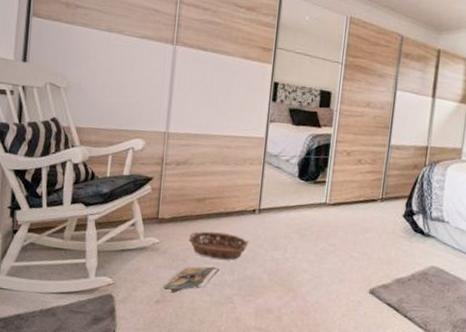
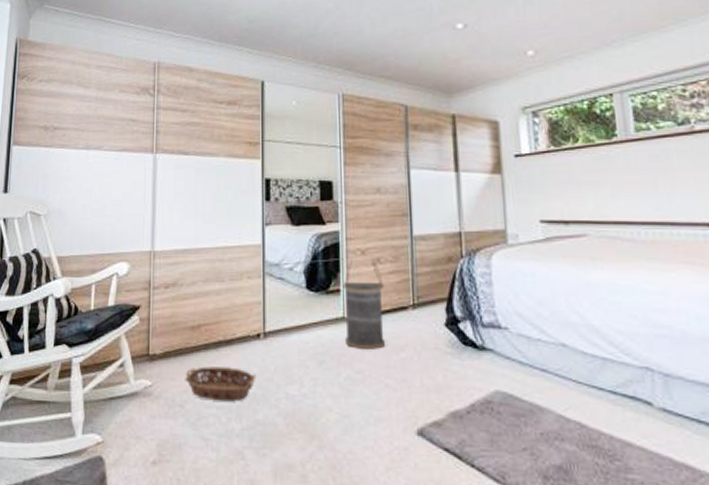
magazine: present [163,266,220,294] -> none [160,412,224,451]
basket: none [324,159,361,229] -> present [342,258,385,349]

